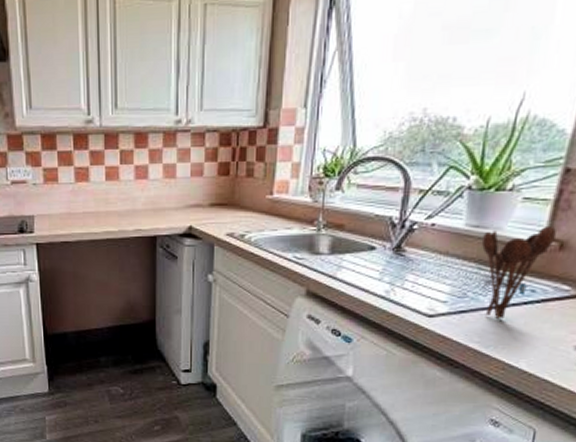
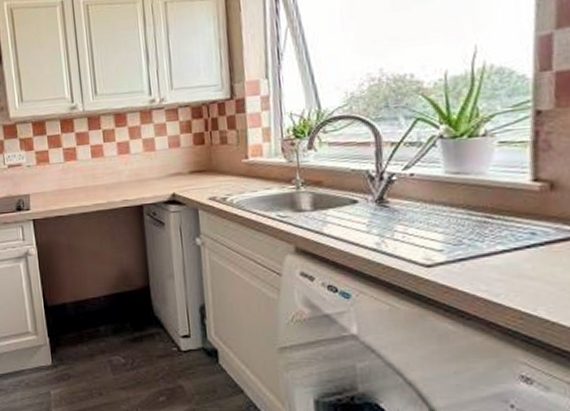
utensil holder: present [482,225,556,320] -> none [466,166,543,266]

